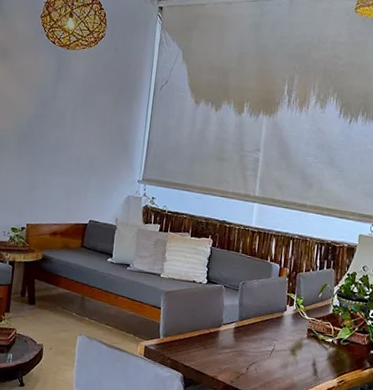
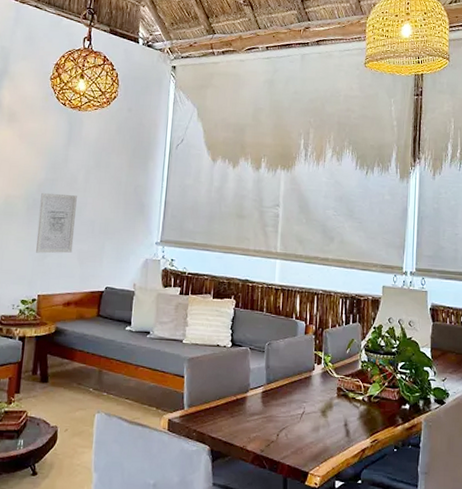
wall art: none [25,127,65,186] -> present [36,192,77,254]

